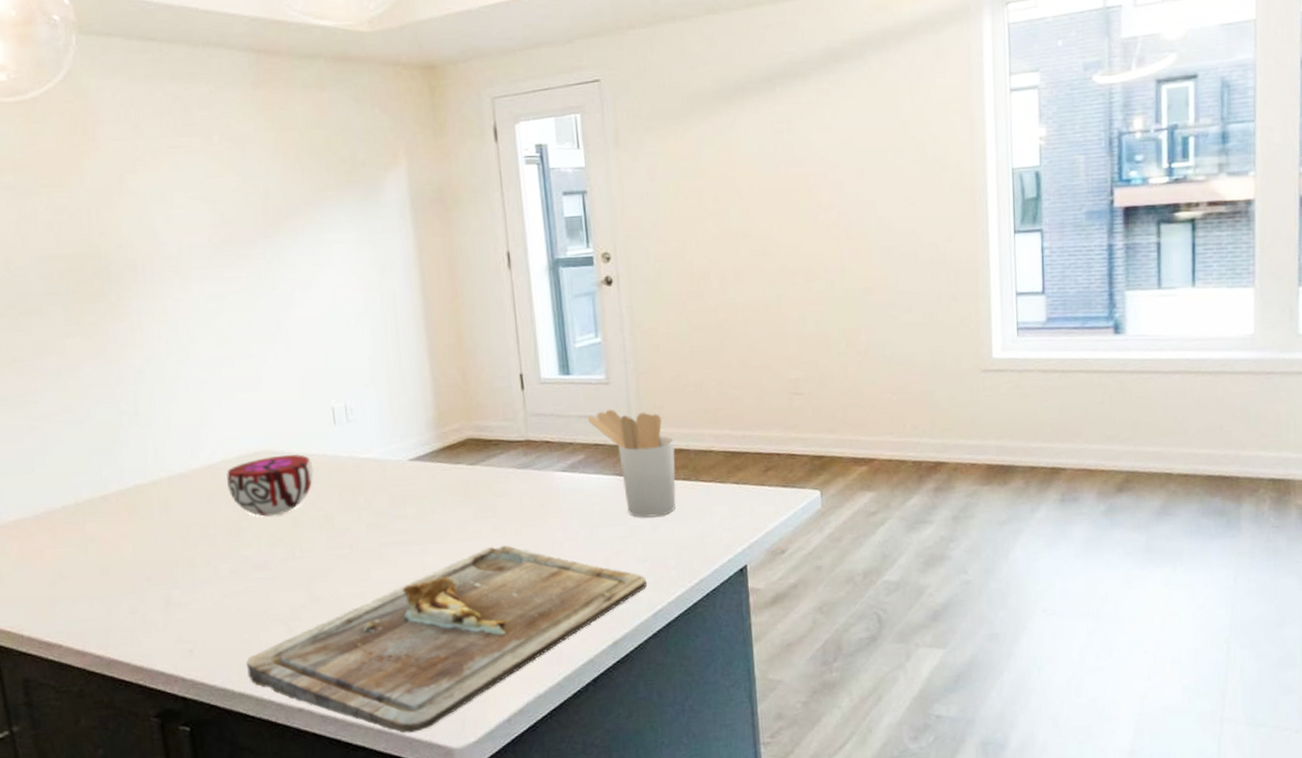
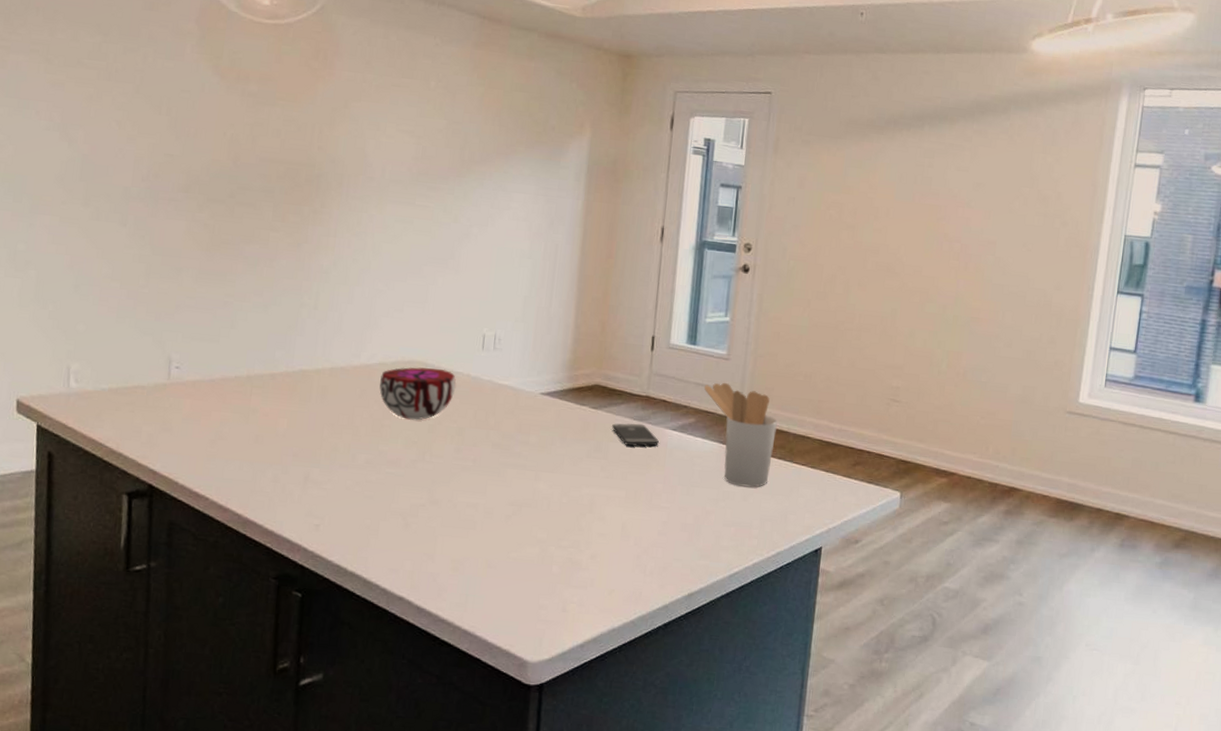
cutting board: present [245,545,646,734] -> none [361,484,729,640]
smartphone: none [495,471,550,498] -> present [612,423,659,447]

